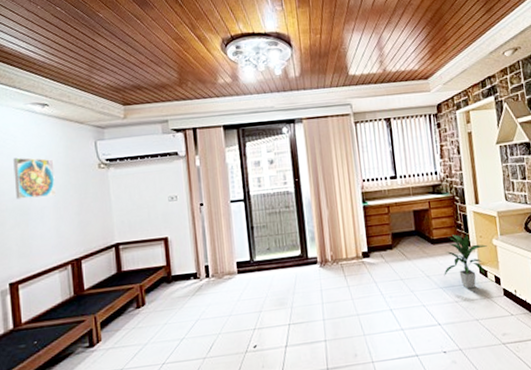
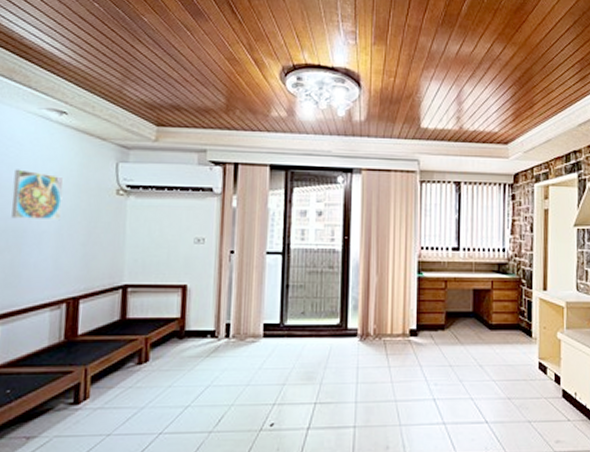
indoor plant: present [444,234,489,289] -> none [498,322,552,386]

